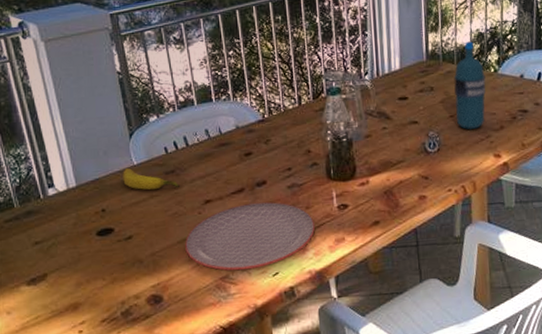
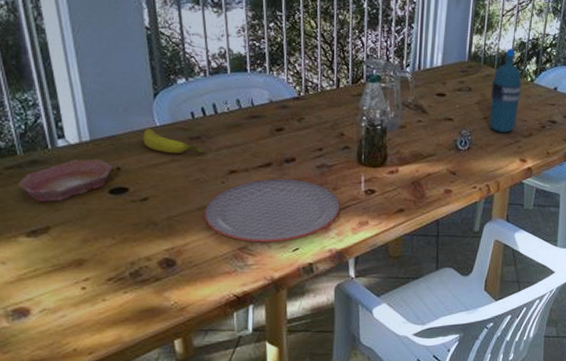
bowl: none [17,203,99,250] -> present [18,159,113,202]

